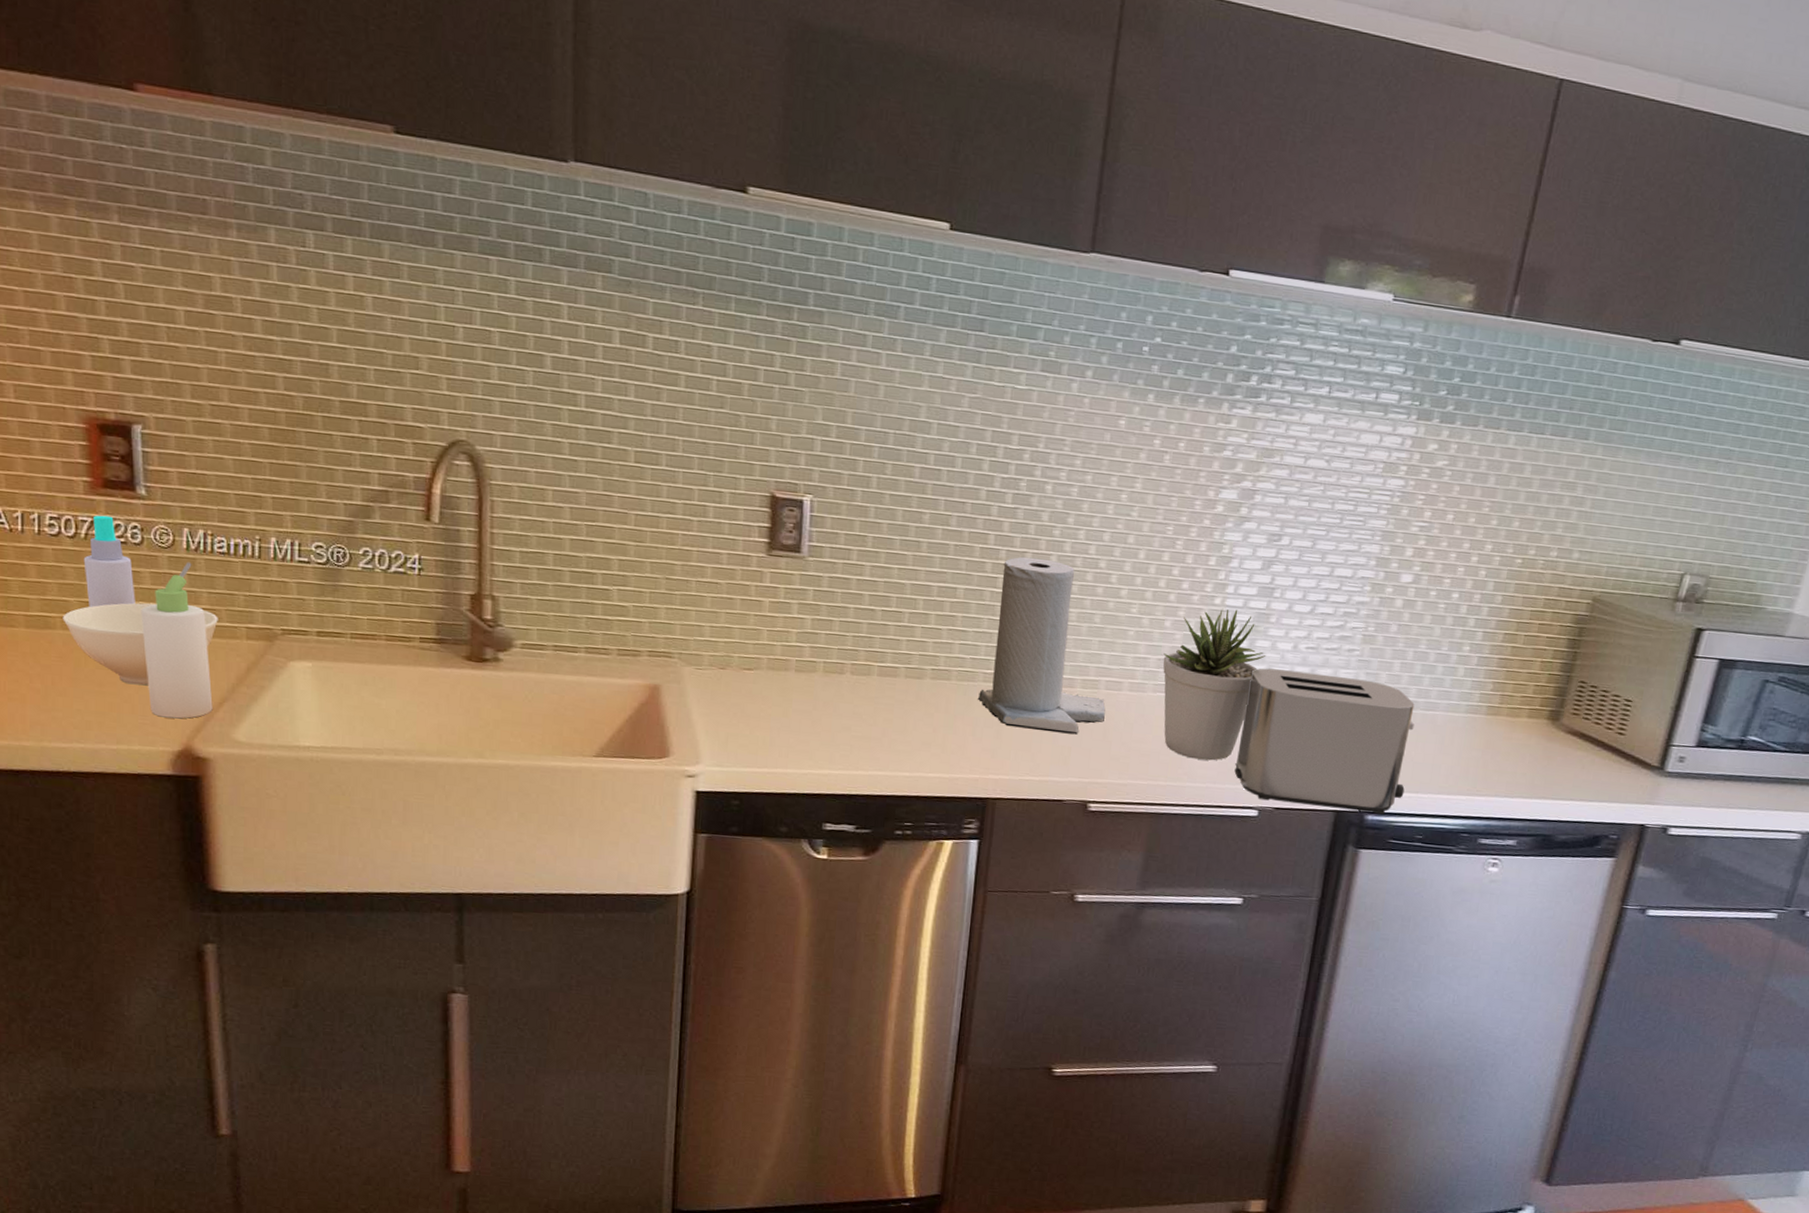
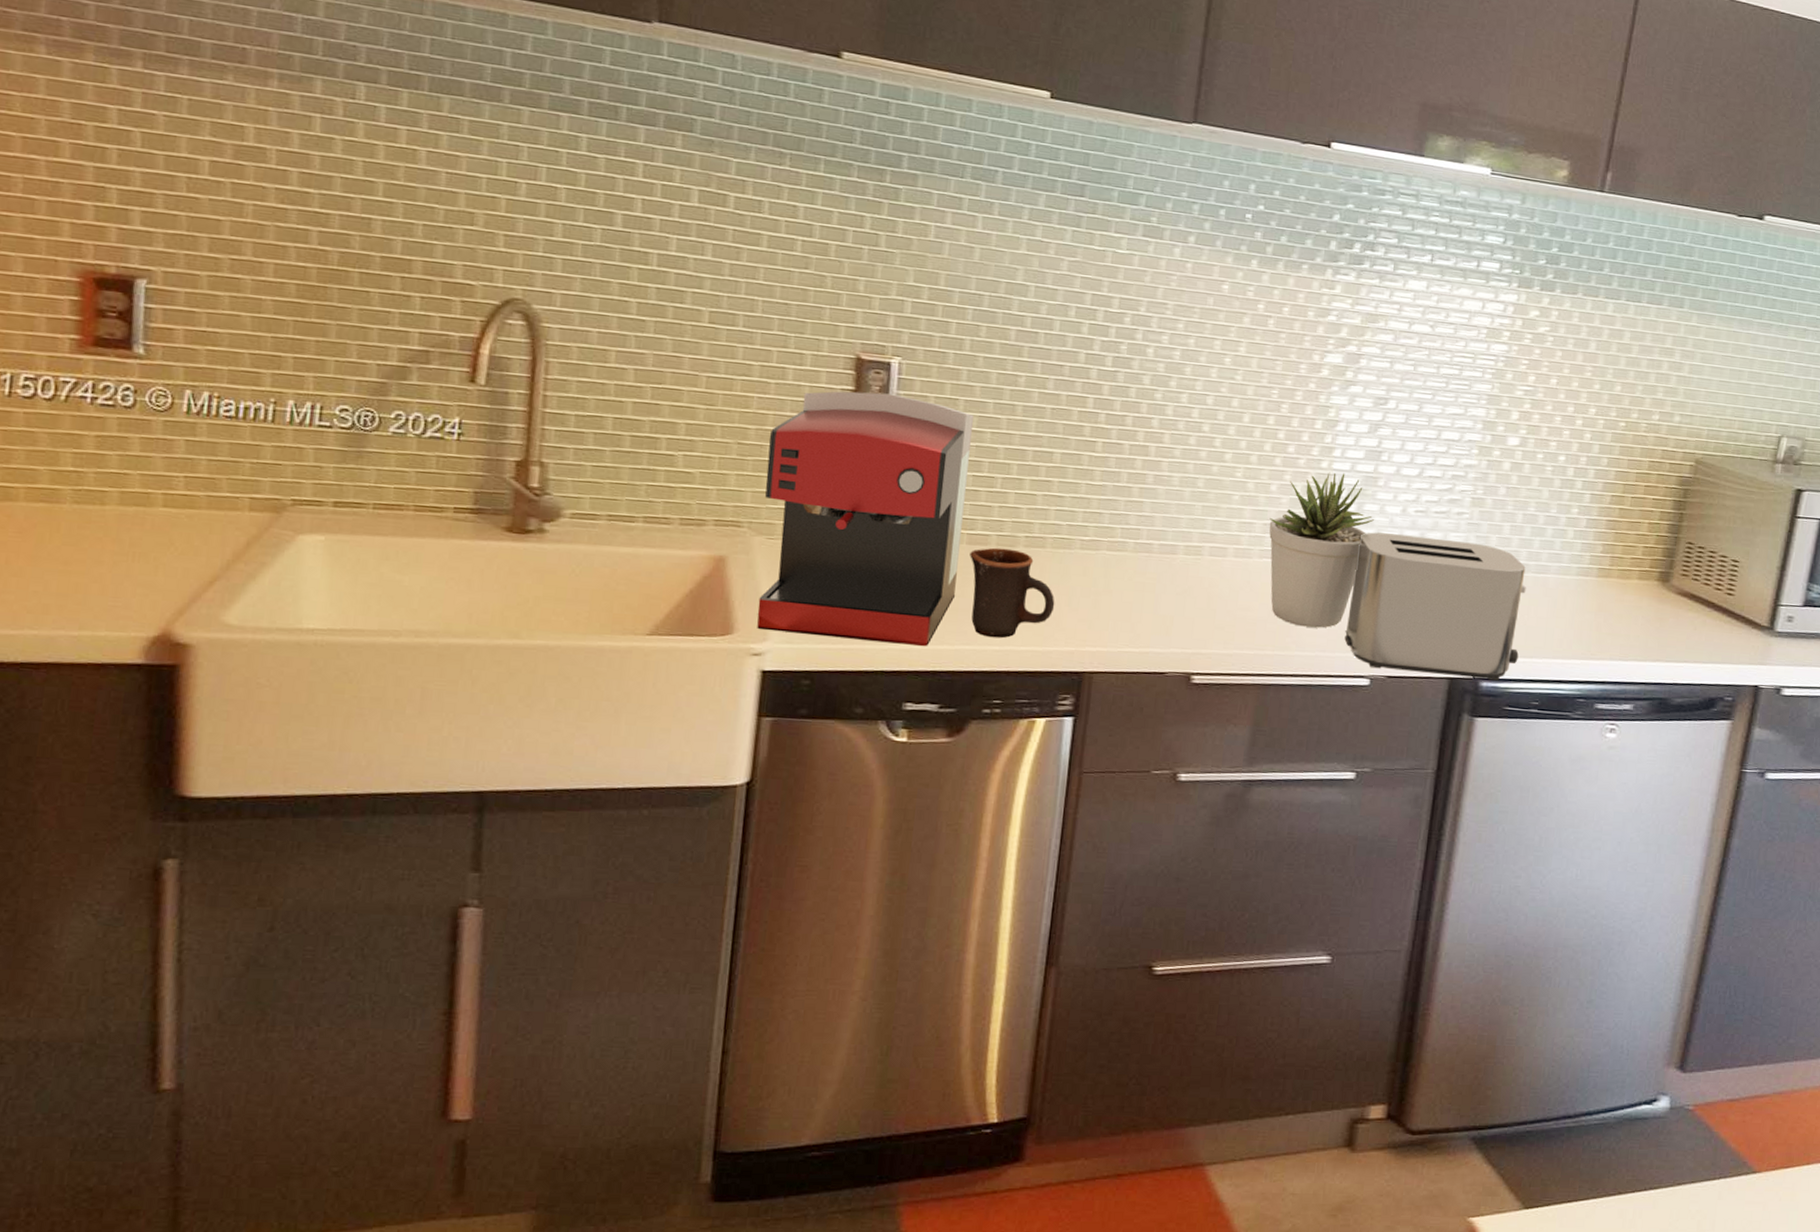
bowl: present [63,602,218,686] -> none [27,471,218,563]
spray bottle: present [83,515,135,608] -> none [60,375,120,477]
bottle: present [141,561,213,719] -> none [123,426,202,600]
coffee maker: none [690,528,881,772] -> present [757,391,973,647]
mug: none [880,679,960,765] -> present [970,547,1055,639]
paper towel: present [977,556,1106,735] -> none [1074,420,1210,603]

